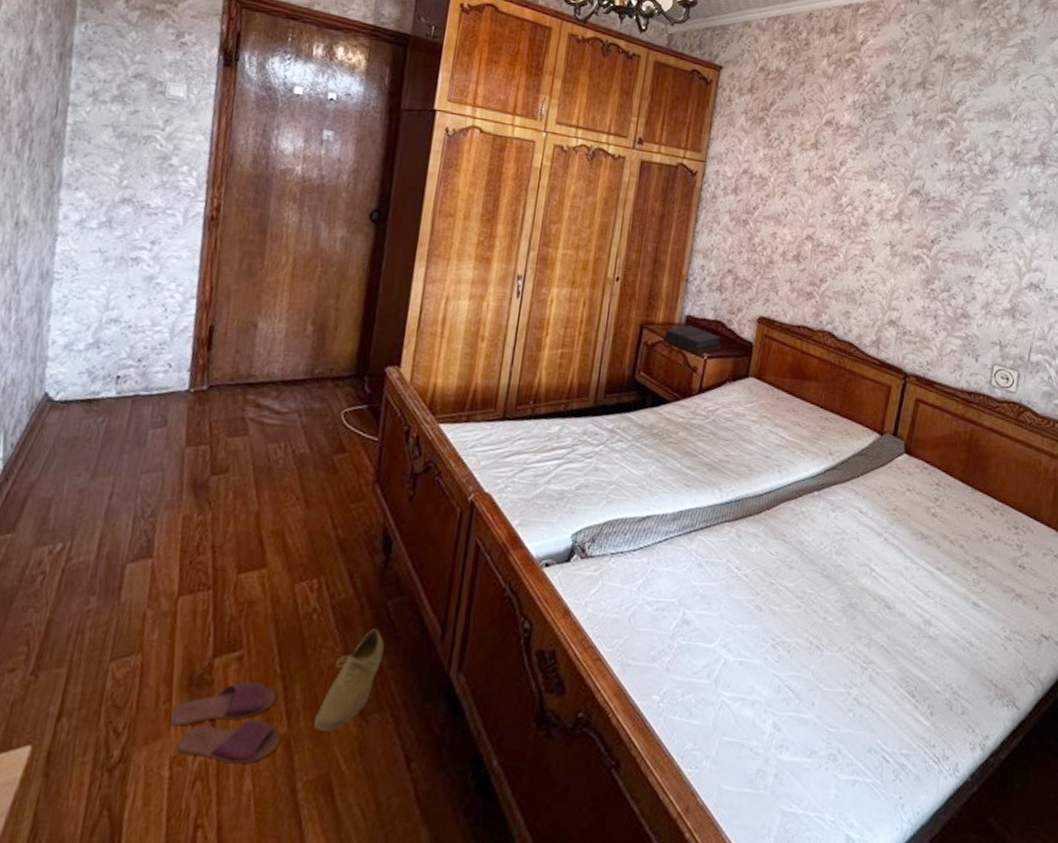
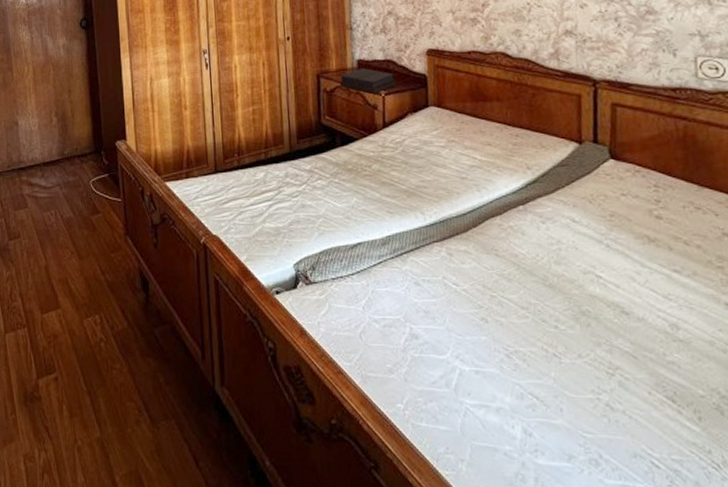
slippers: present [170,682,281,764] -> none [18,397,97,461]
shoe: present [314,629,384,731] -> none [118,353,160,436]

